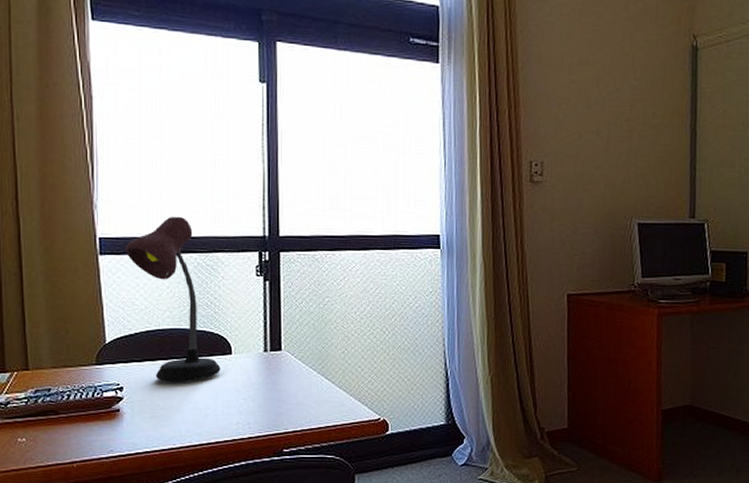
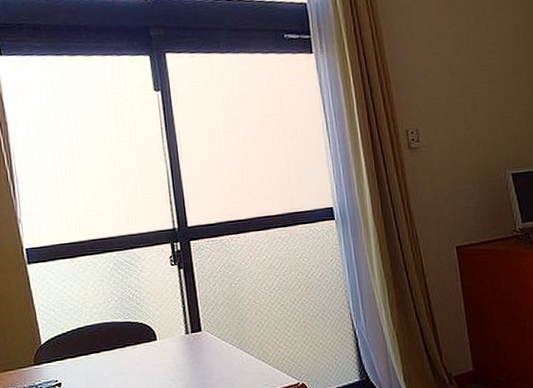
desk lamp: present [126,216,221,382] -> none [50,220,149,373]

